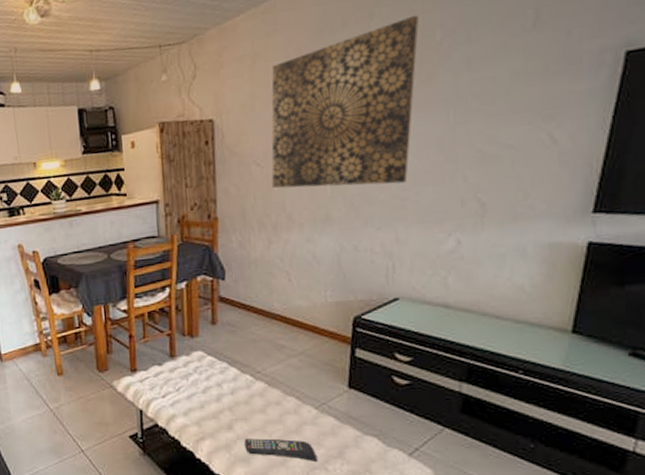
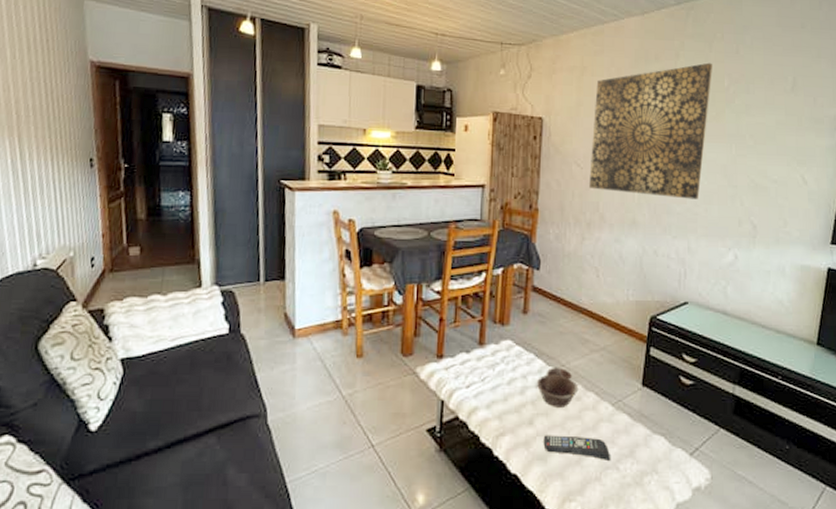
bowl: none [233,374,278,412] -> present [537,367,579,407]

